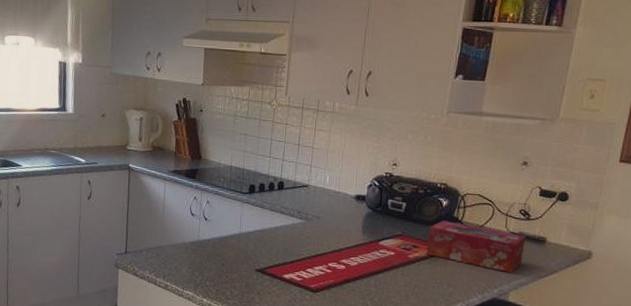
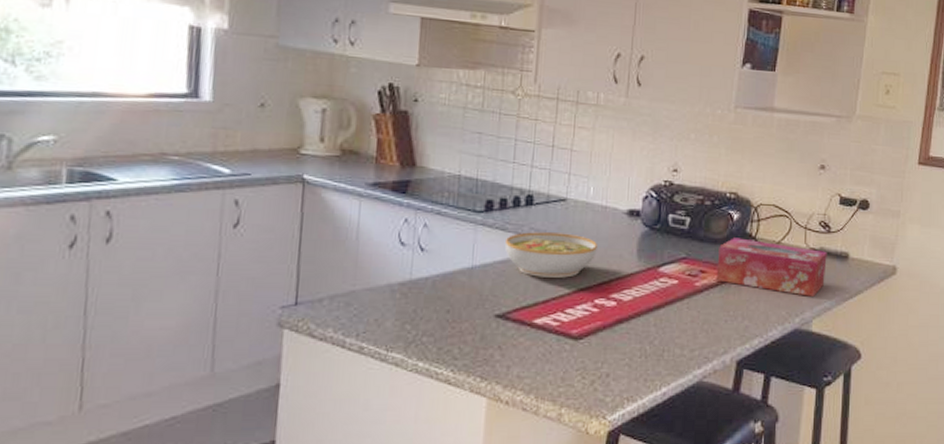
bowl: none [263,209,331,245] -> present [505,232,597,278]

